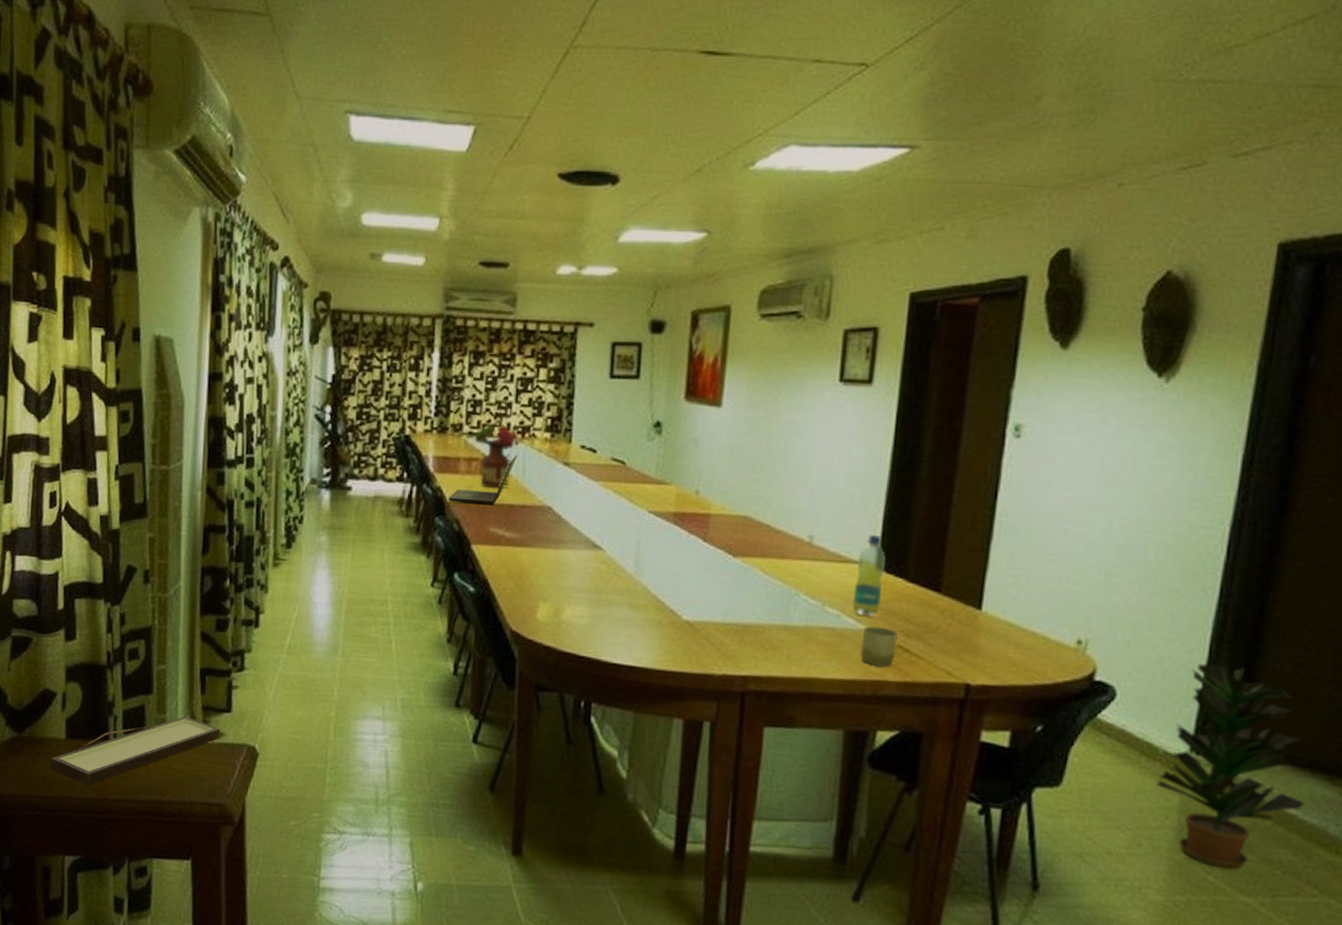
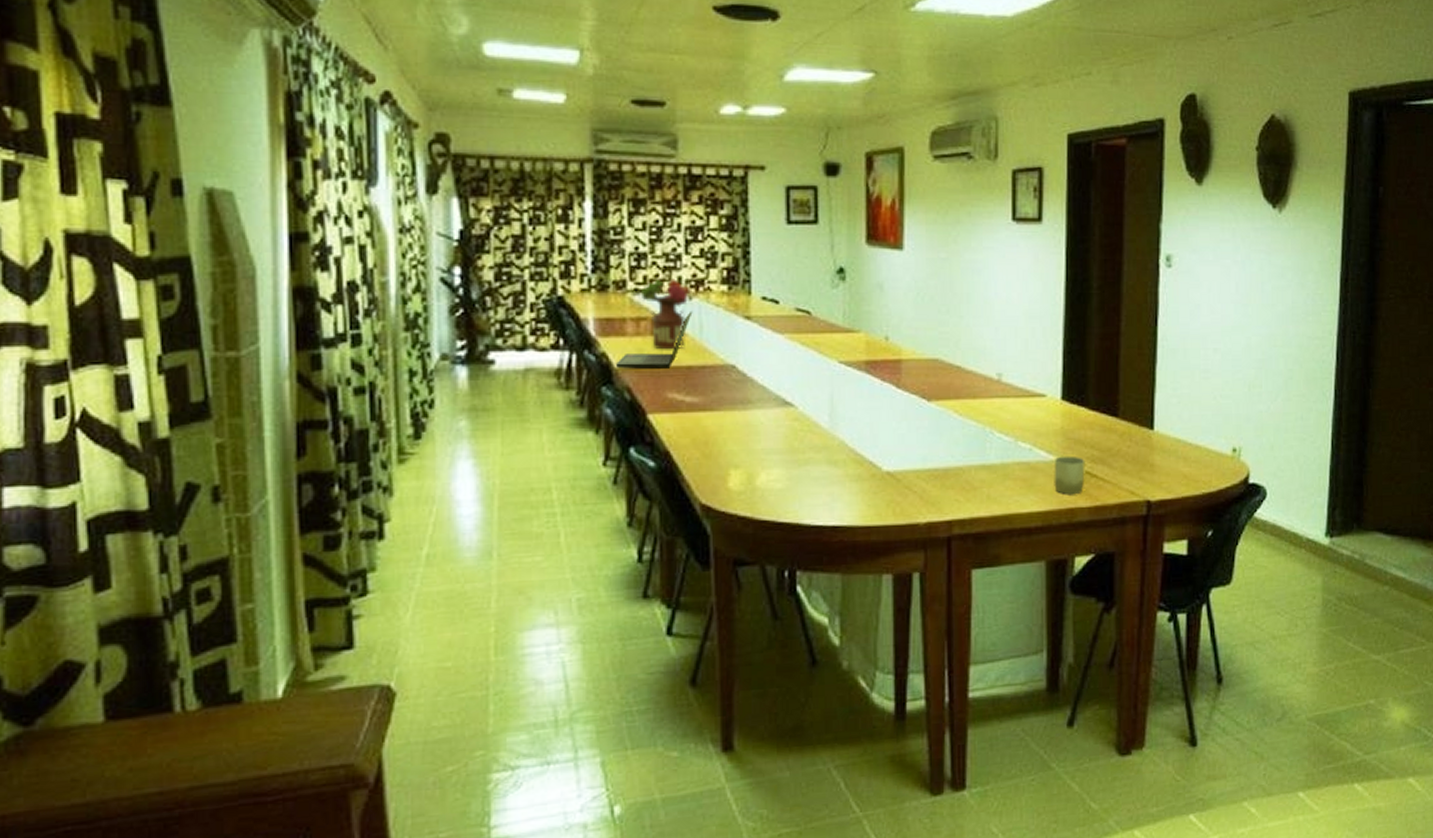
tray: present [50,716,221,785] -> none [82,663,341,778]
bottle: present [852,535,885,617] -> none [1042,368,1068,448]
potted plant: present [1156,663,1305,869] -> none [1304,455,1410,634]

